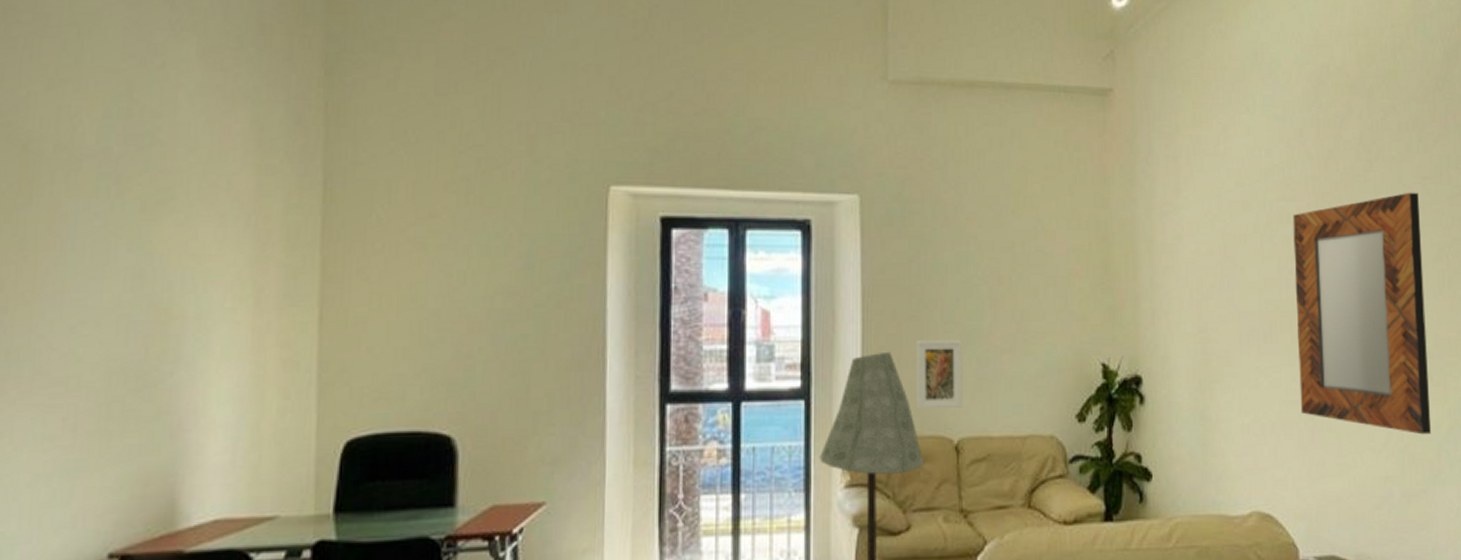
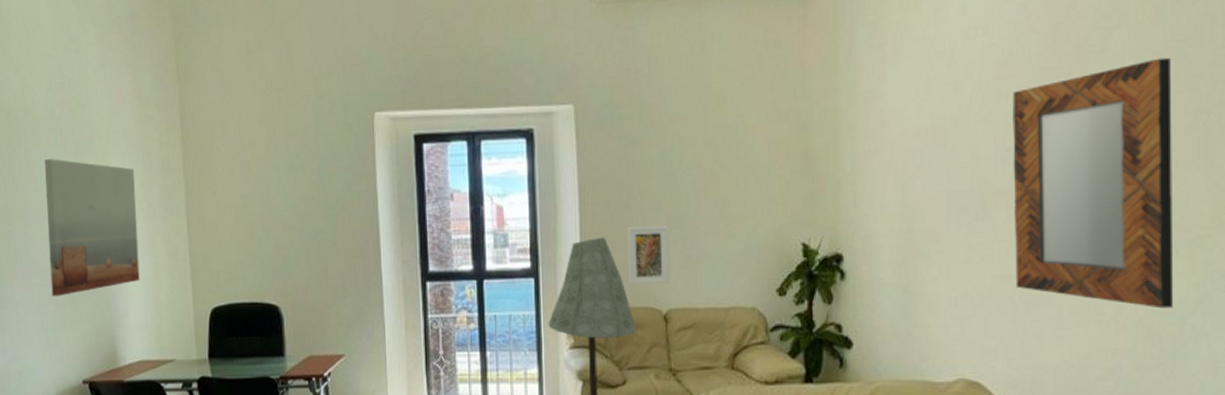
wall art: none [68,217,239,424] -> present [44,159,140,297]

